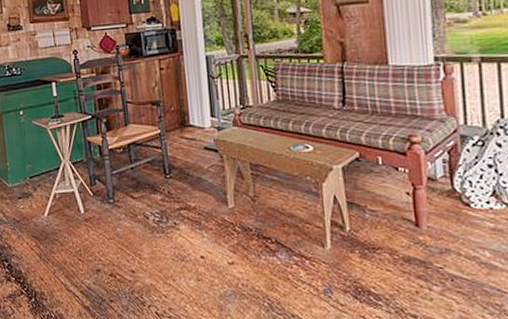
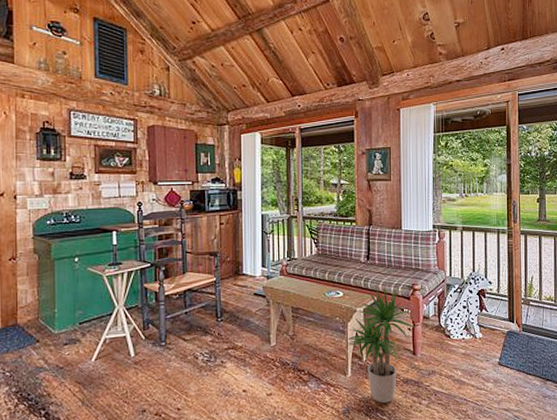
potted plant: none [321,141,421,285] -> present [345,289,418,403]

